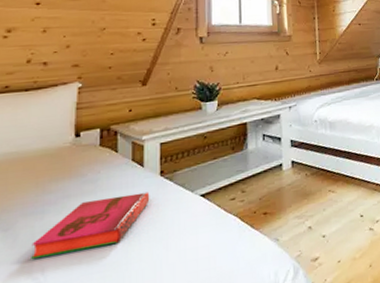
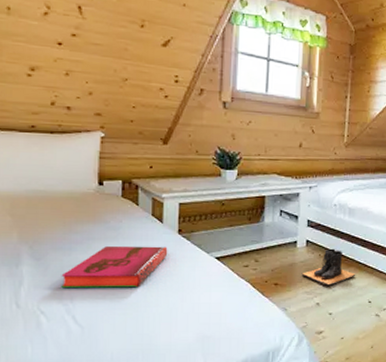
boots: none [290,165,344,206] -> present [301,248,356,286]

